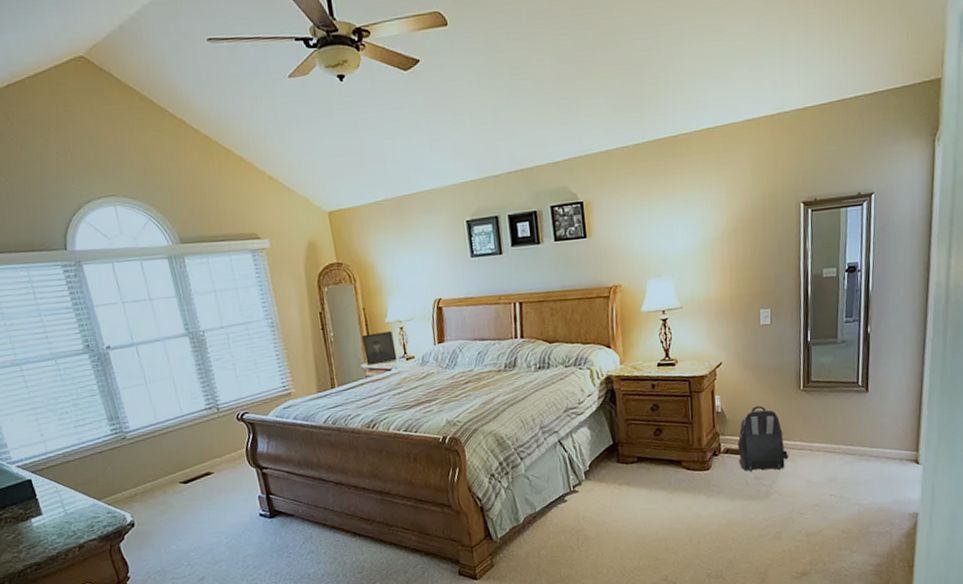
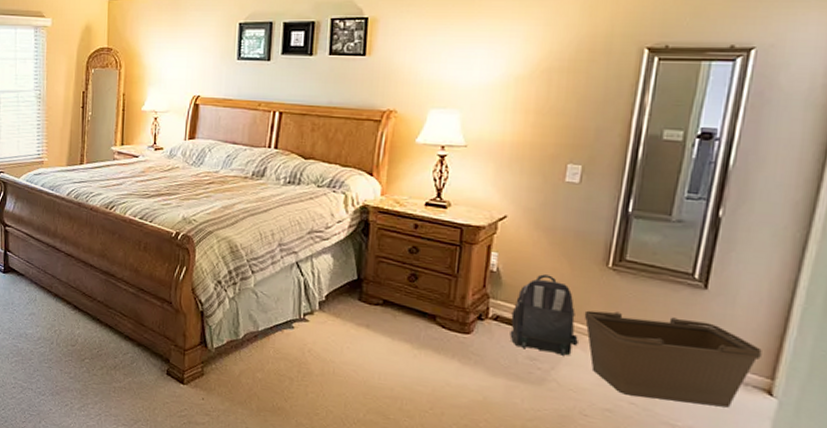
picture frame: present [361,330,397,366] -> none [116,119,147,150]
bicycle basket: none [789,418,908,490] -> present [584,310,762,408]

